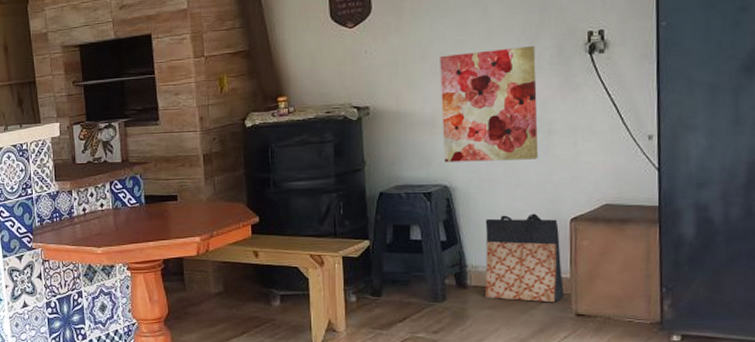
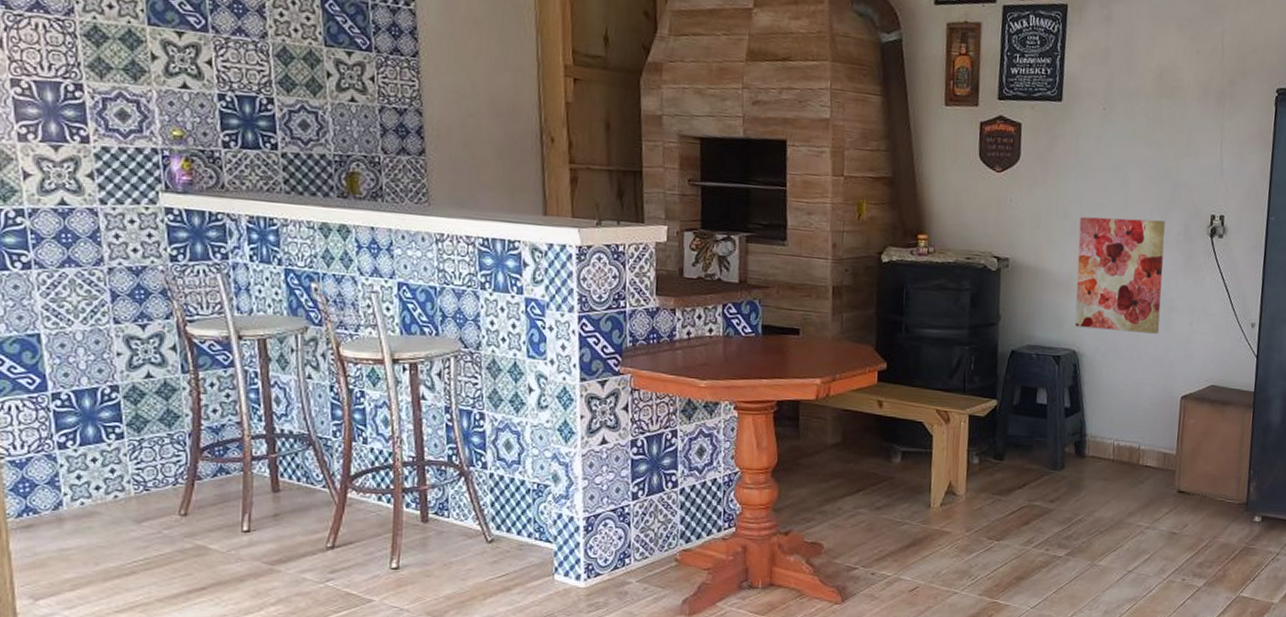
bag: present [485,213,565,303] -> none [1100,386,1171,478]

